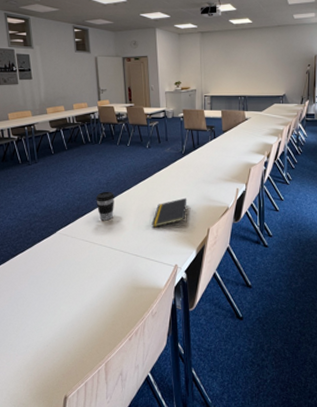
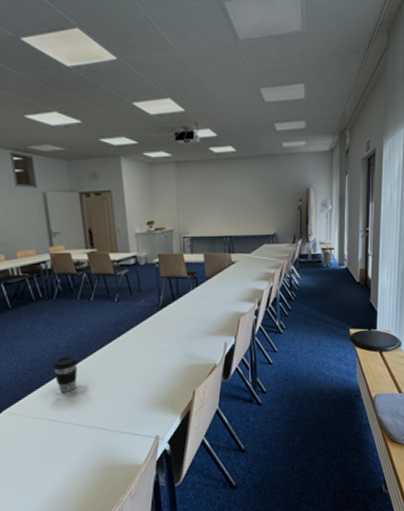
notepad: present [151,197,187,228] -> none [125,357,168,395]

